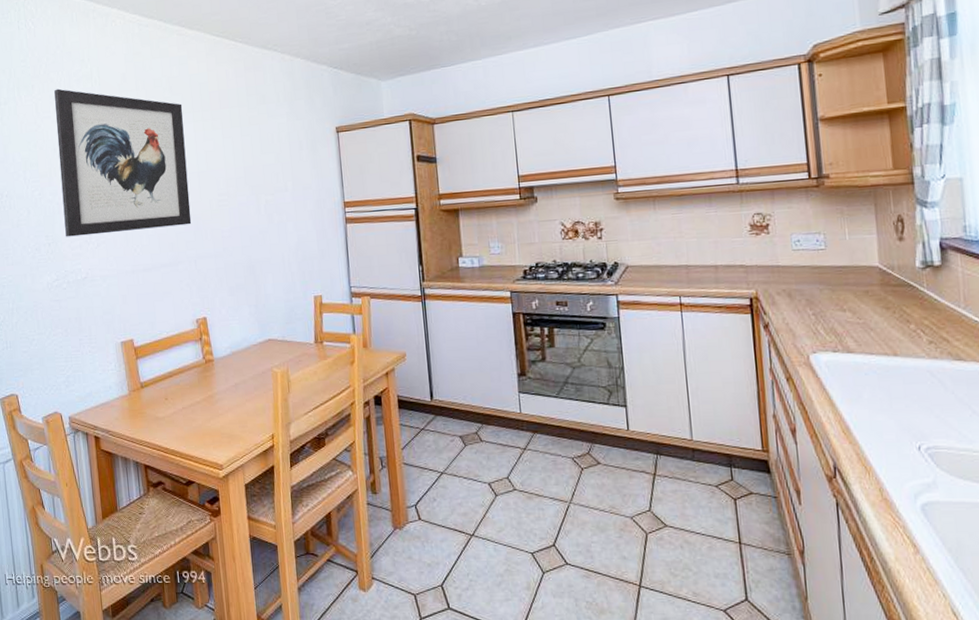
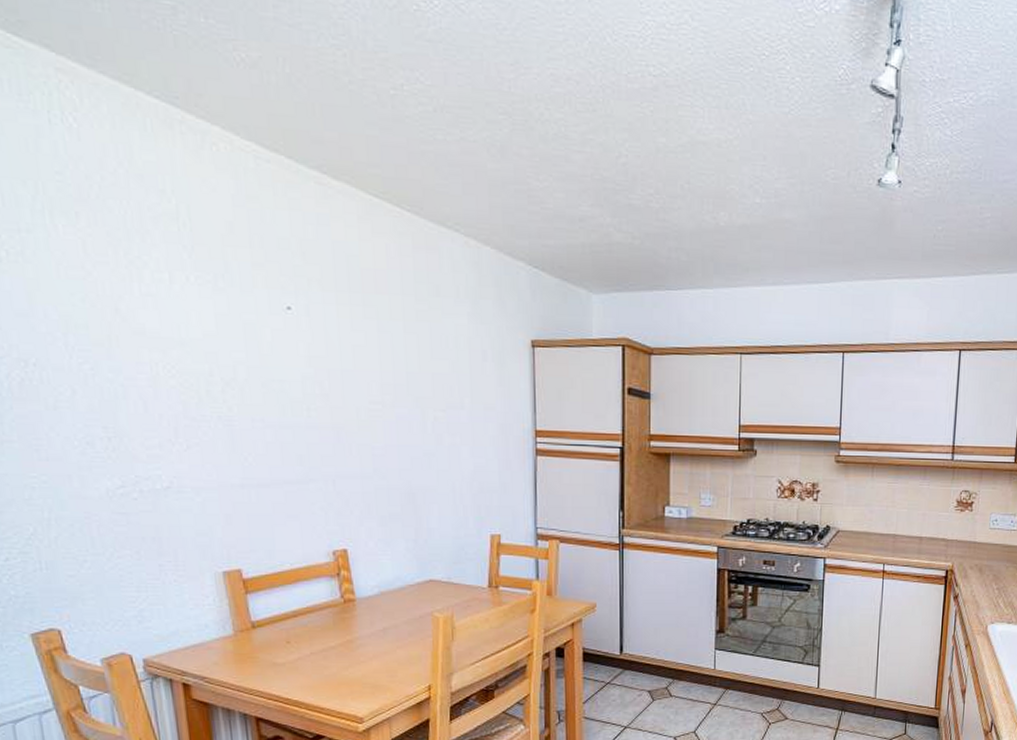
wall art: present [54,88,192,237] -> none [115,224,330,435]

